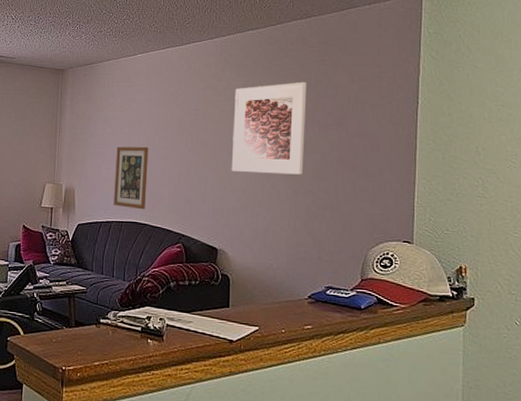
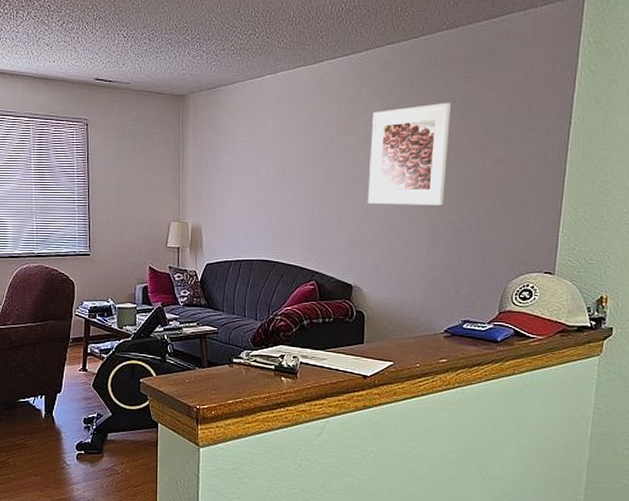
wall art: present [114,146,149,210] -> none [243,179,279,247]

